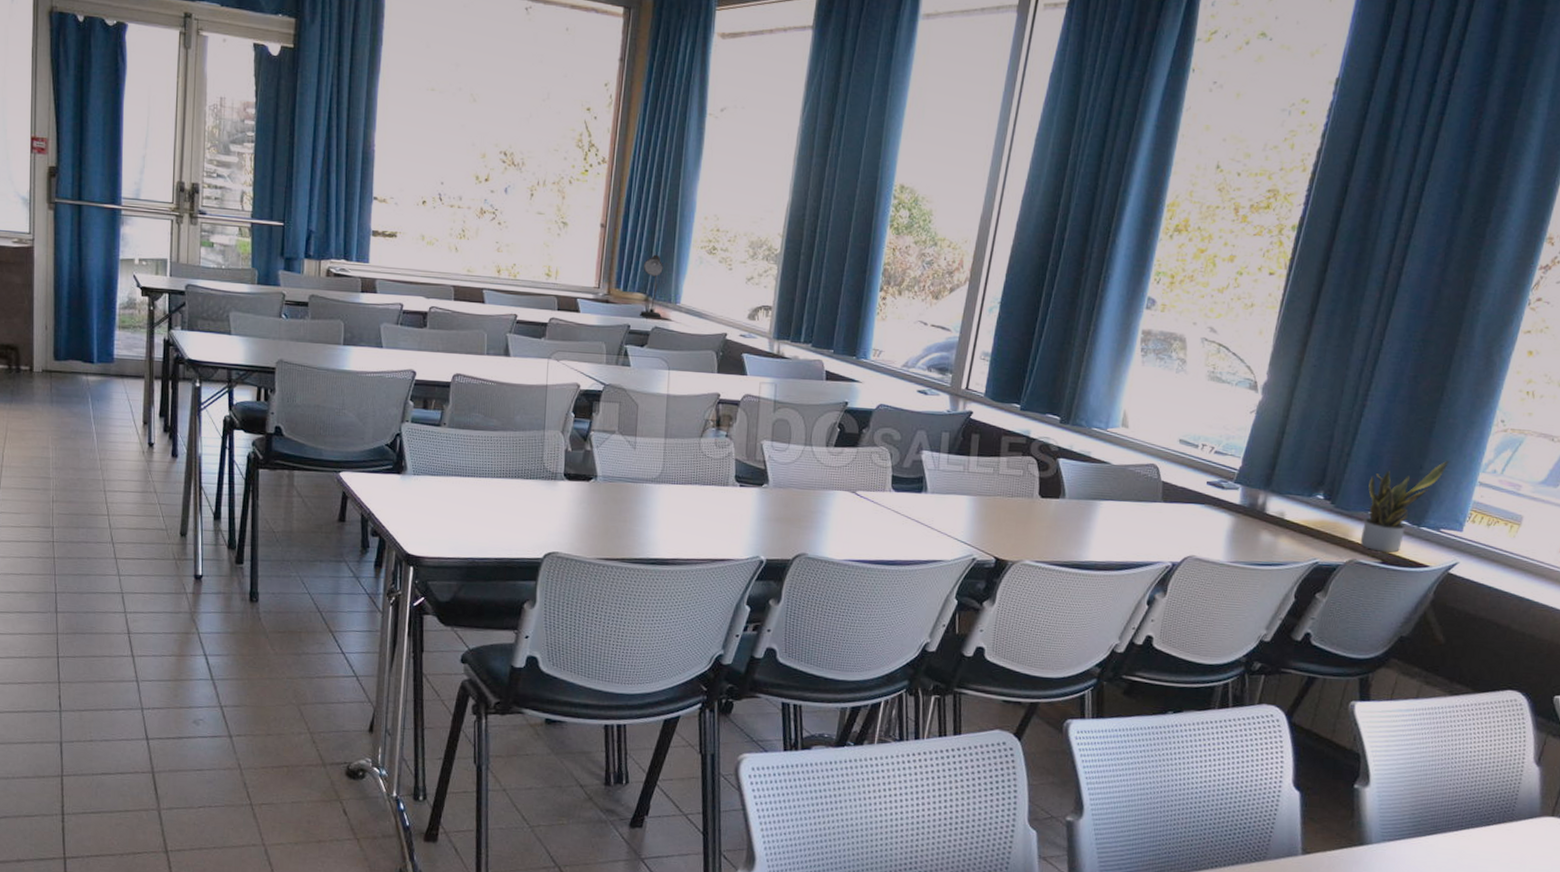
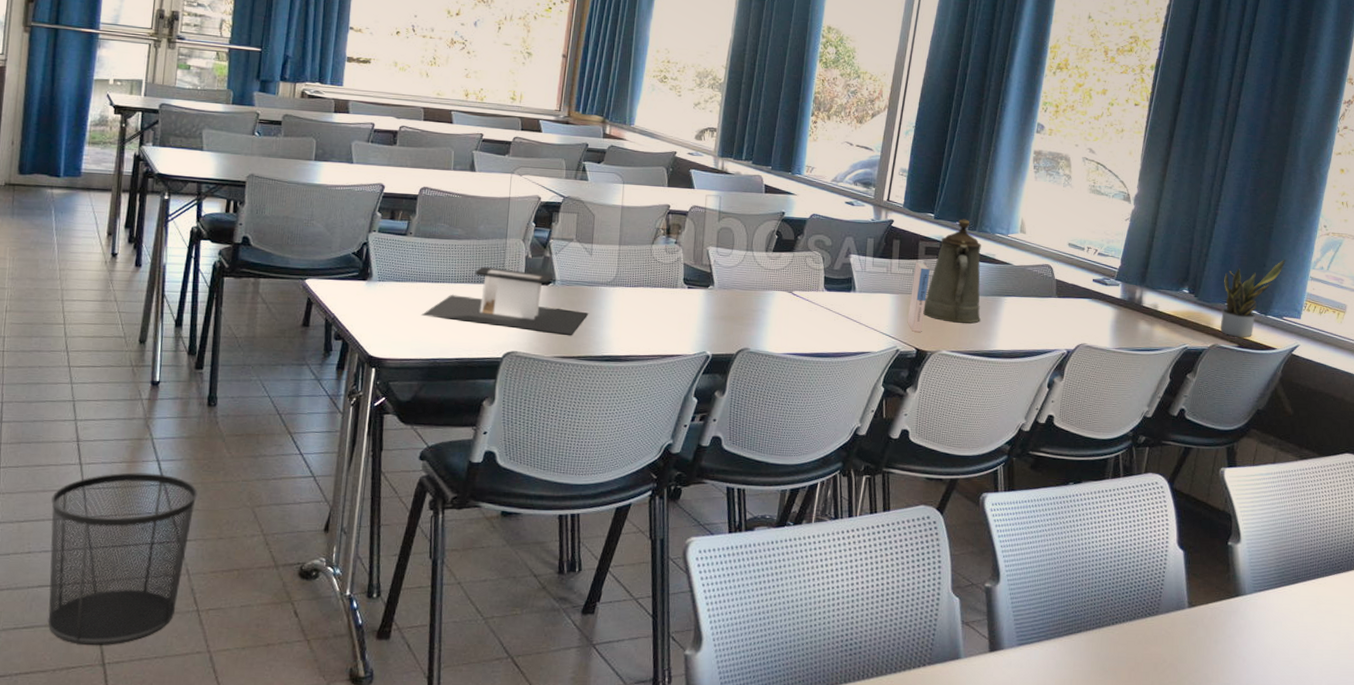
waste bin: none [108,666,245,833] -> present [48,472,198,645]
tissue dispenser: none [457,460,633,536] -> present [420,266,589,335]
desk lamp: present [640,254,663,320] -> none [597,82,619,139]
book: none [985,459,1014,539] -> present [907,262,930,332]
coffee pot: none [1004,410,1075,531] -> present [923,219,981,324]

